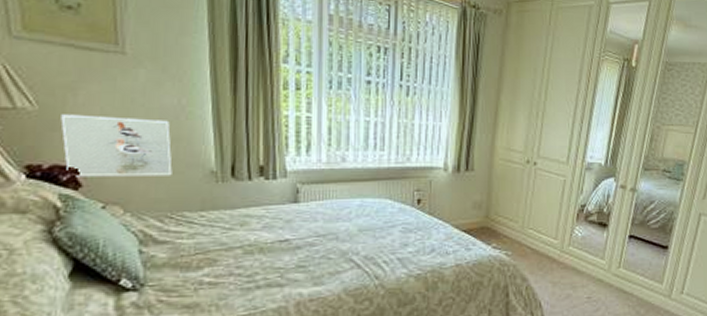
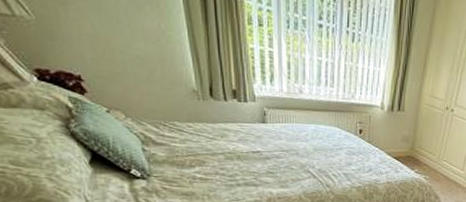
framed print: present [60,114,173,177] -> none [57,26,161,91]

